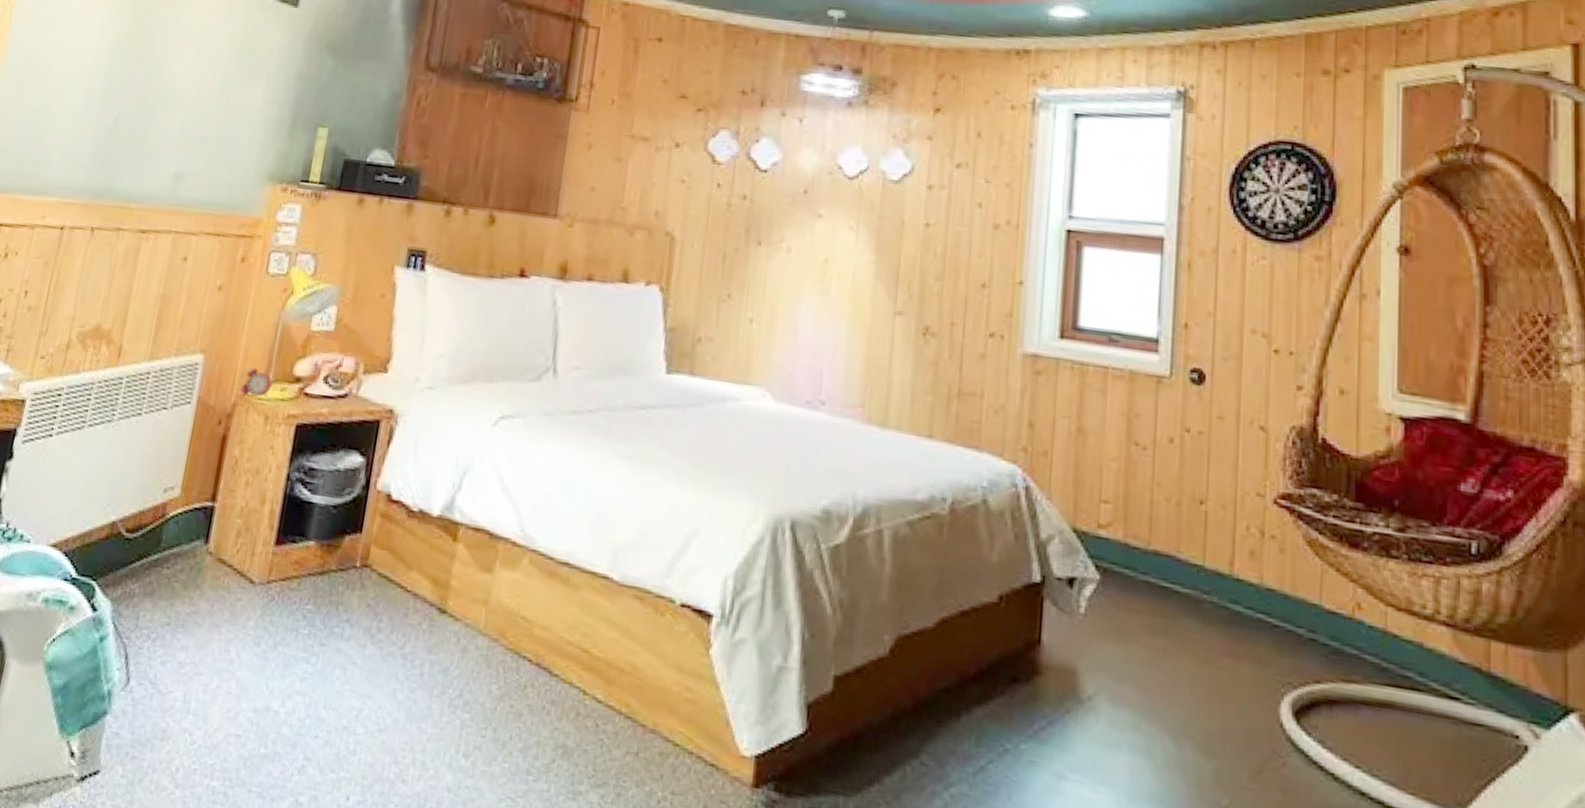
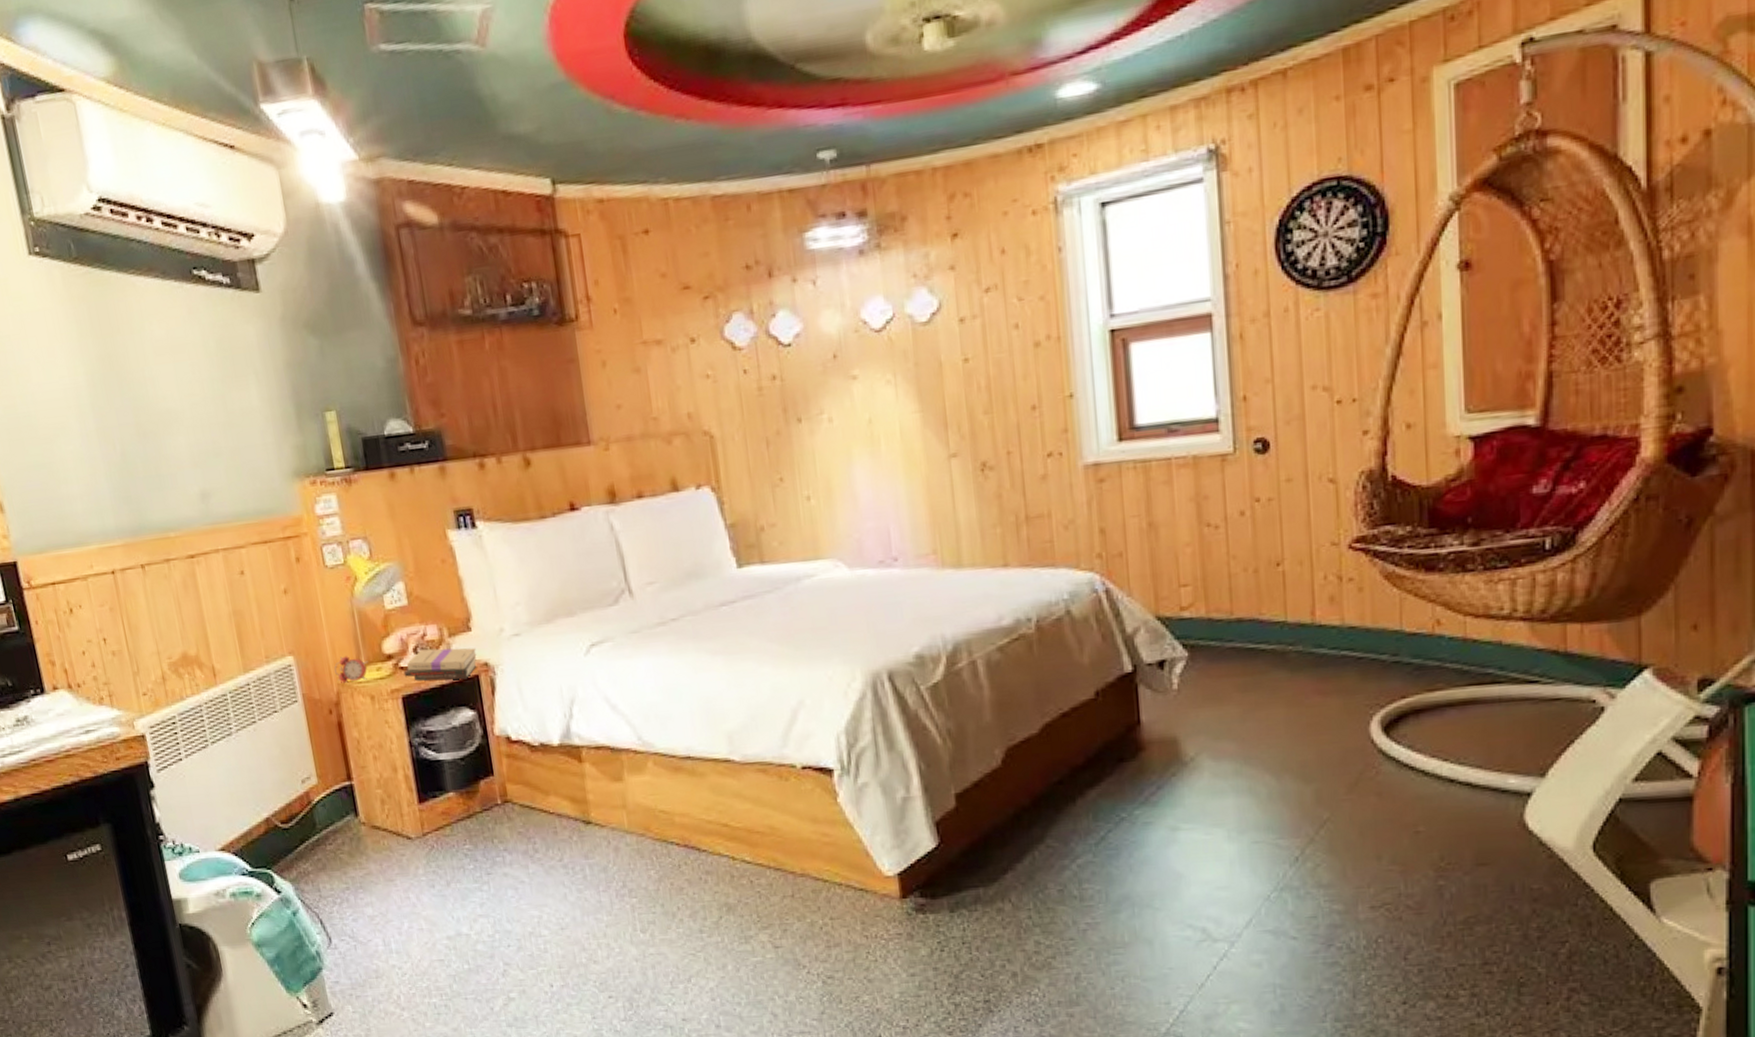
books: none [306,379,386,422] -> present [403,648,477,681]

